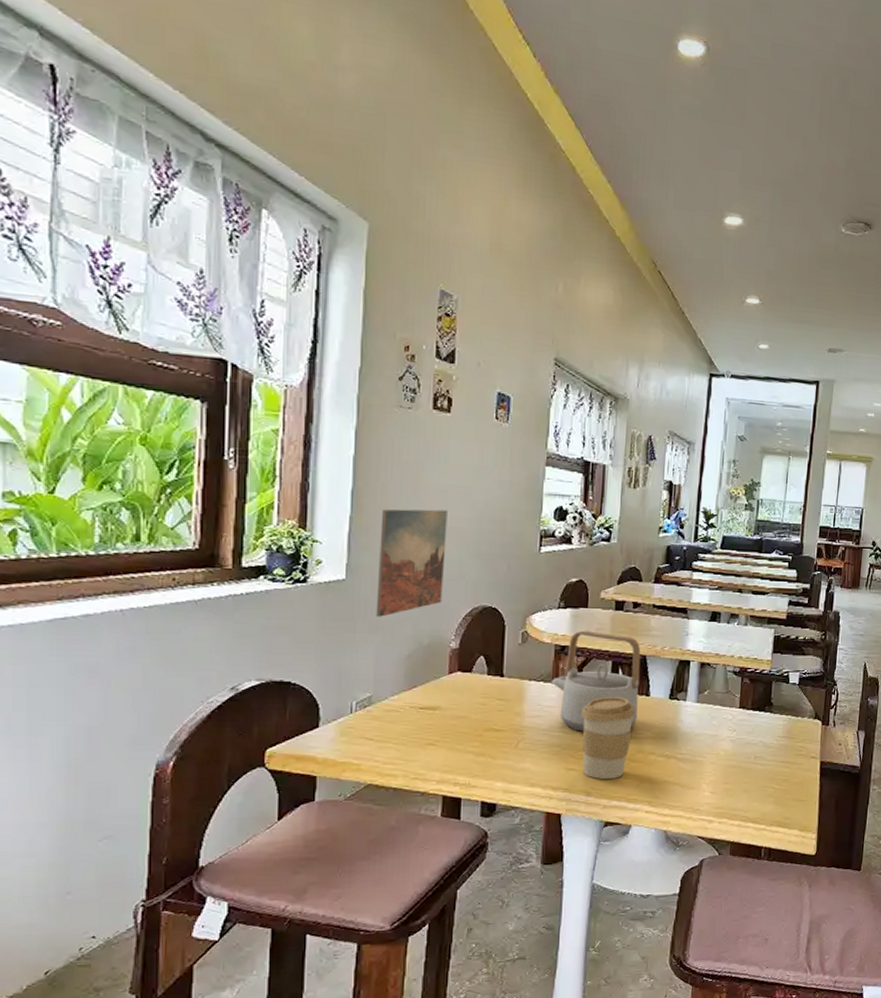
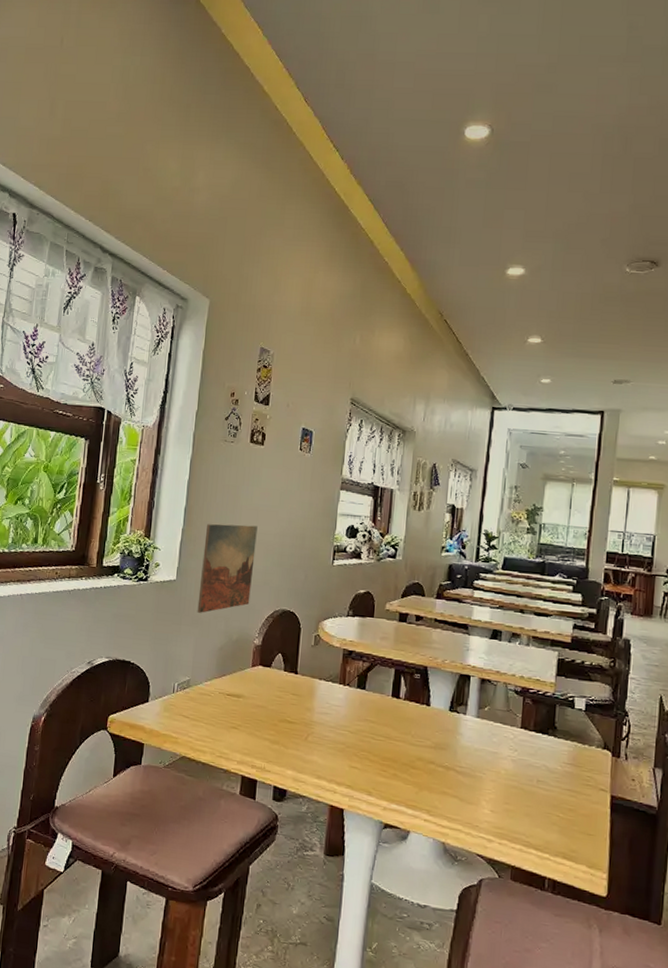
teapot: present [552,630,641,732] -> none [339,638,423,734]
coffee cup: present [580,697,636,780] -> none [364,702,416,783]

